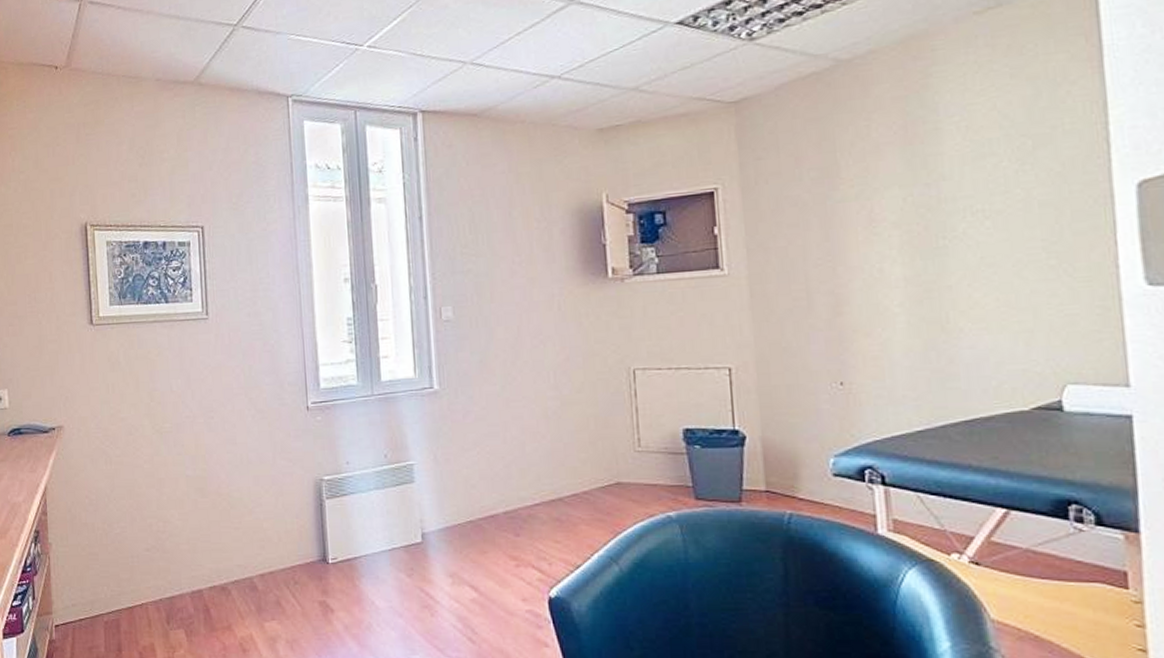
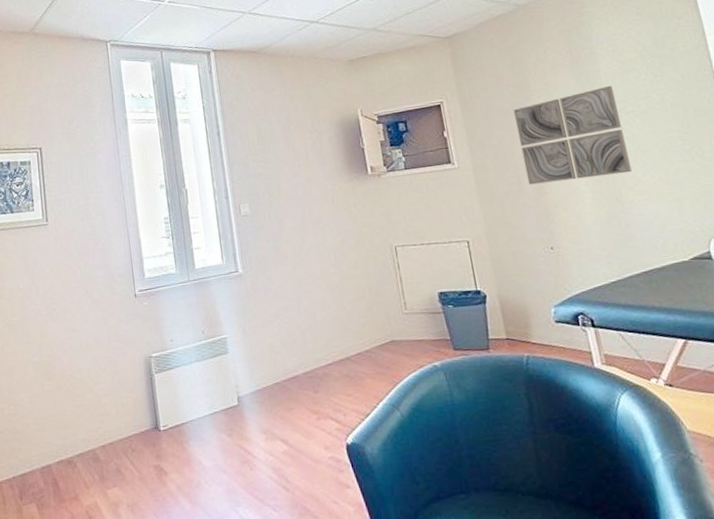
wall art: none [812,174,968,302] -> present [513,85,632,185]

